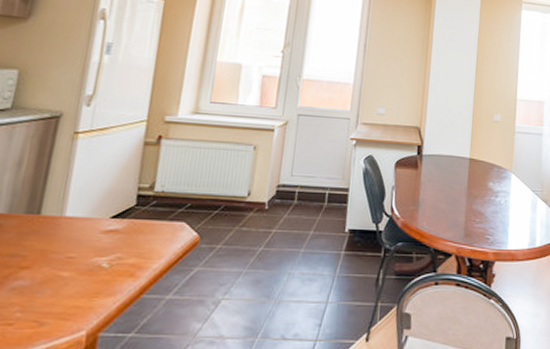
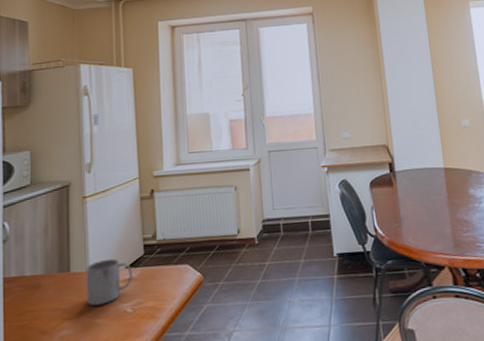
mug: none [53,205,119,256] -> present [86,258,133,306]

